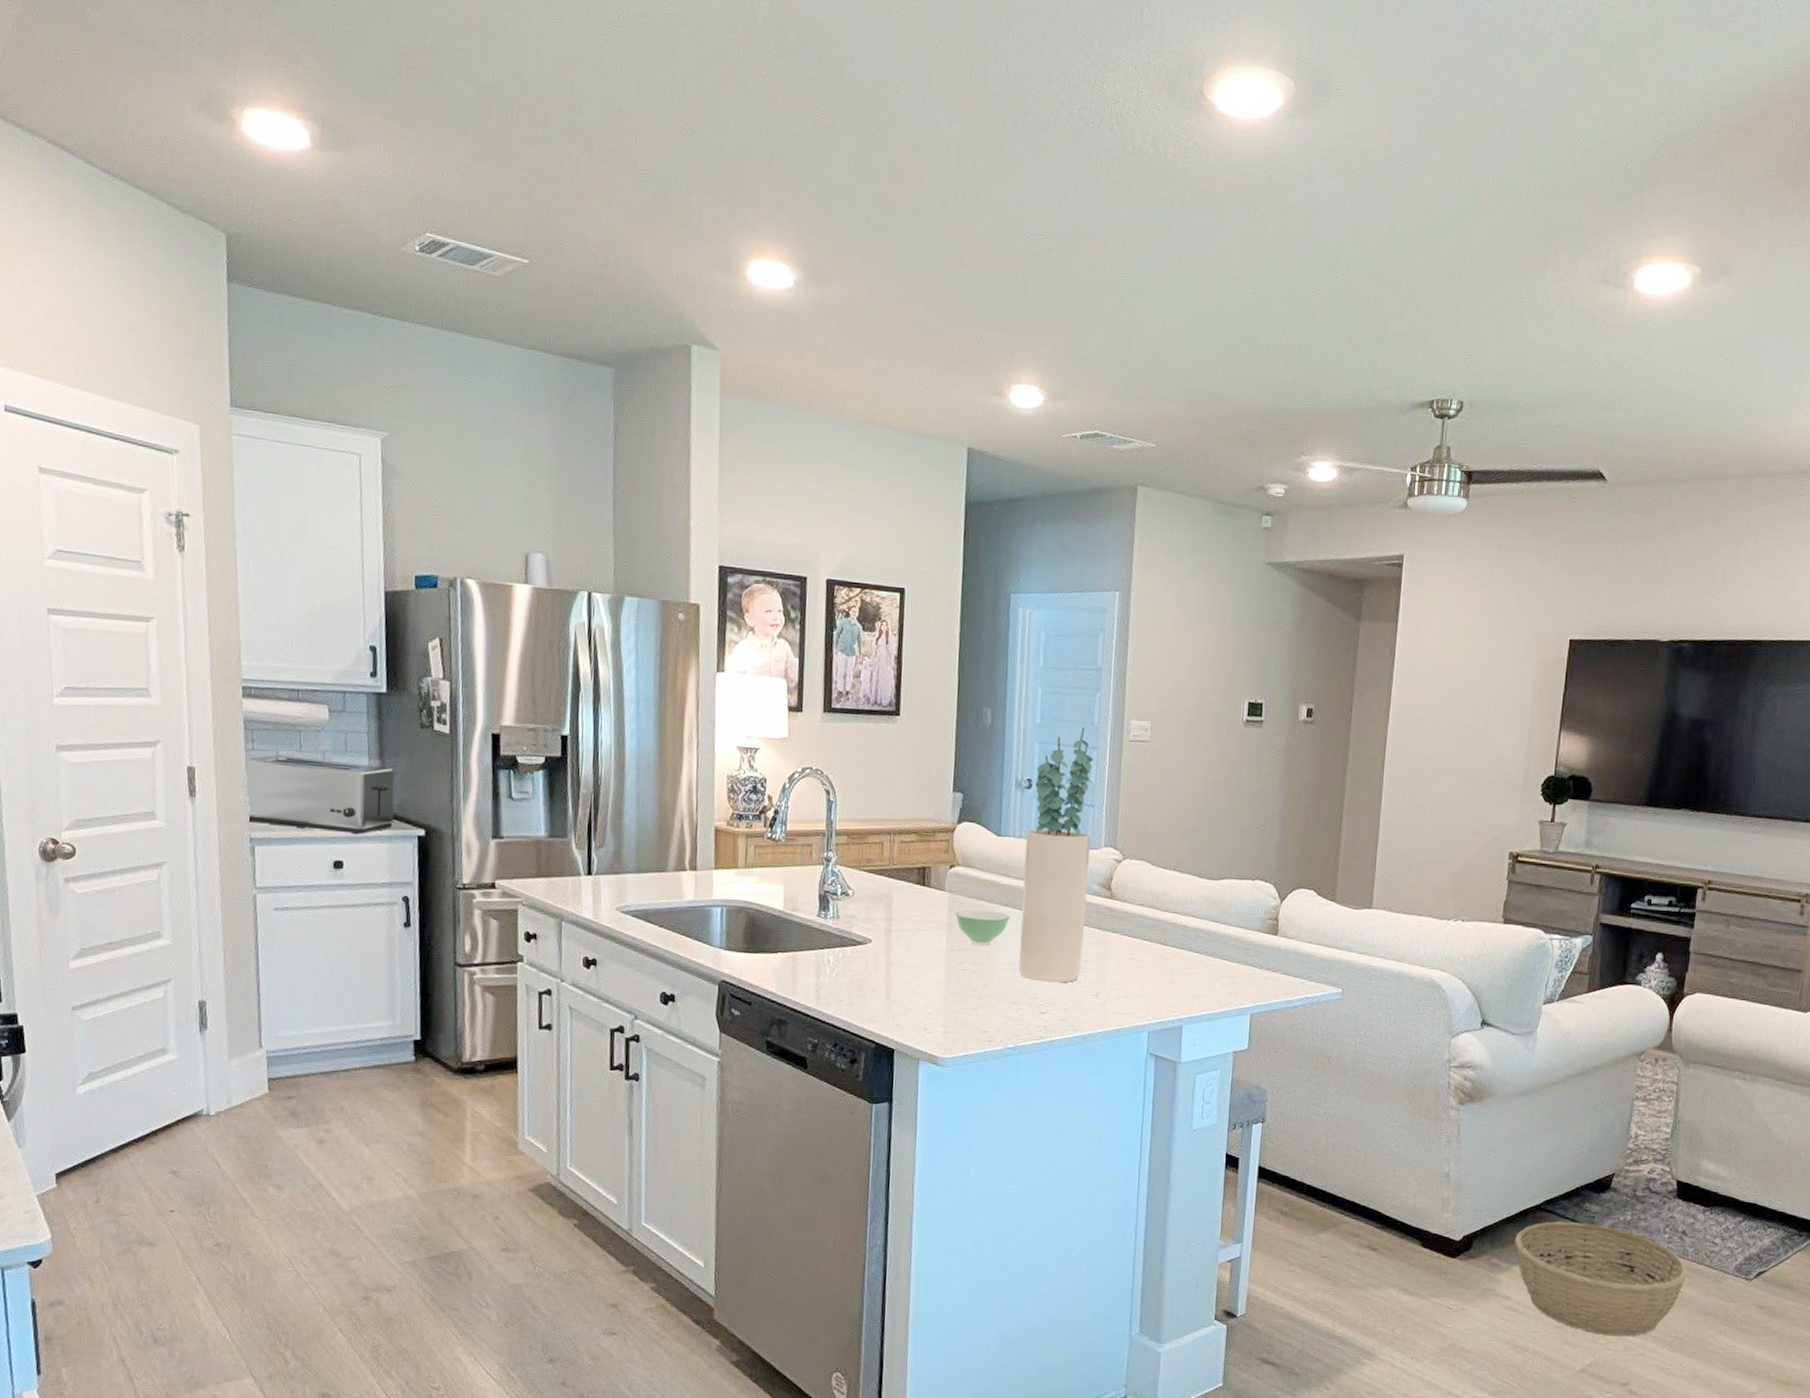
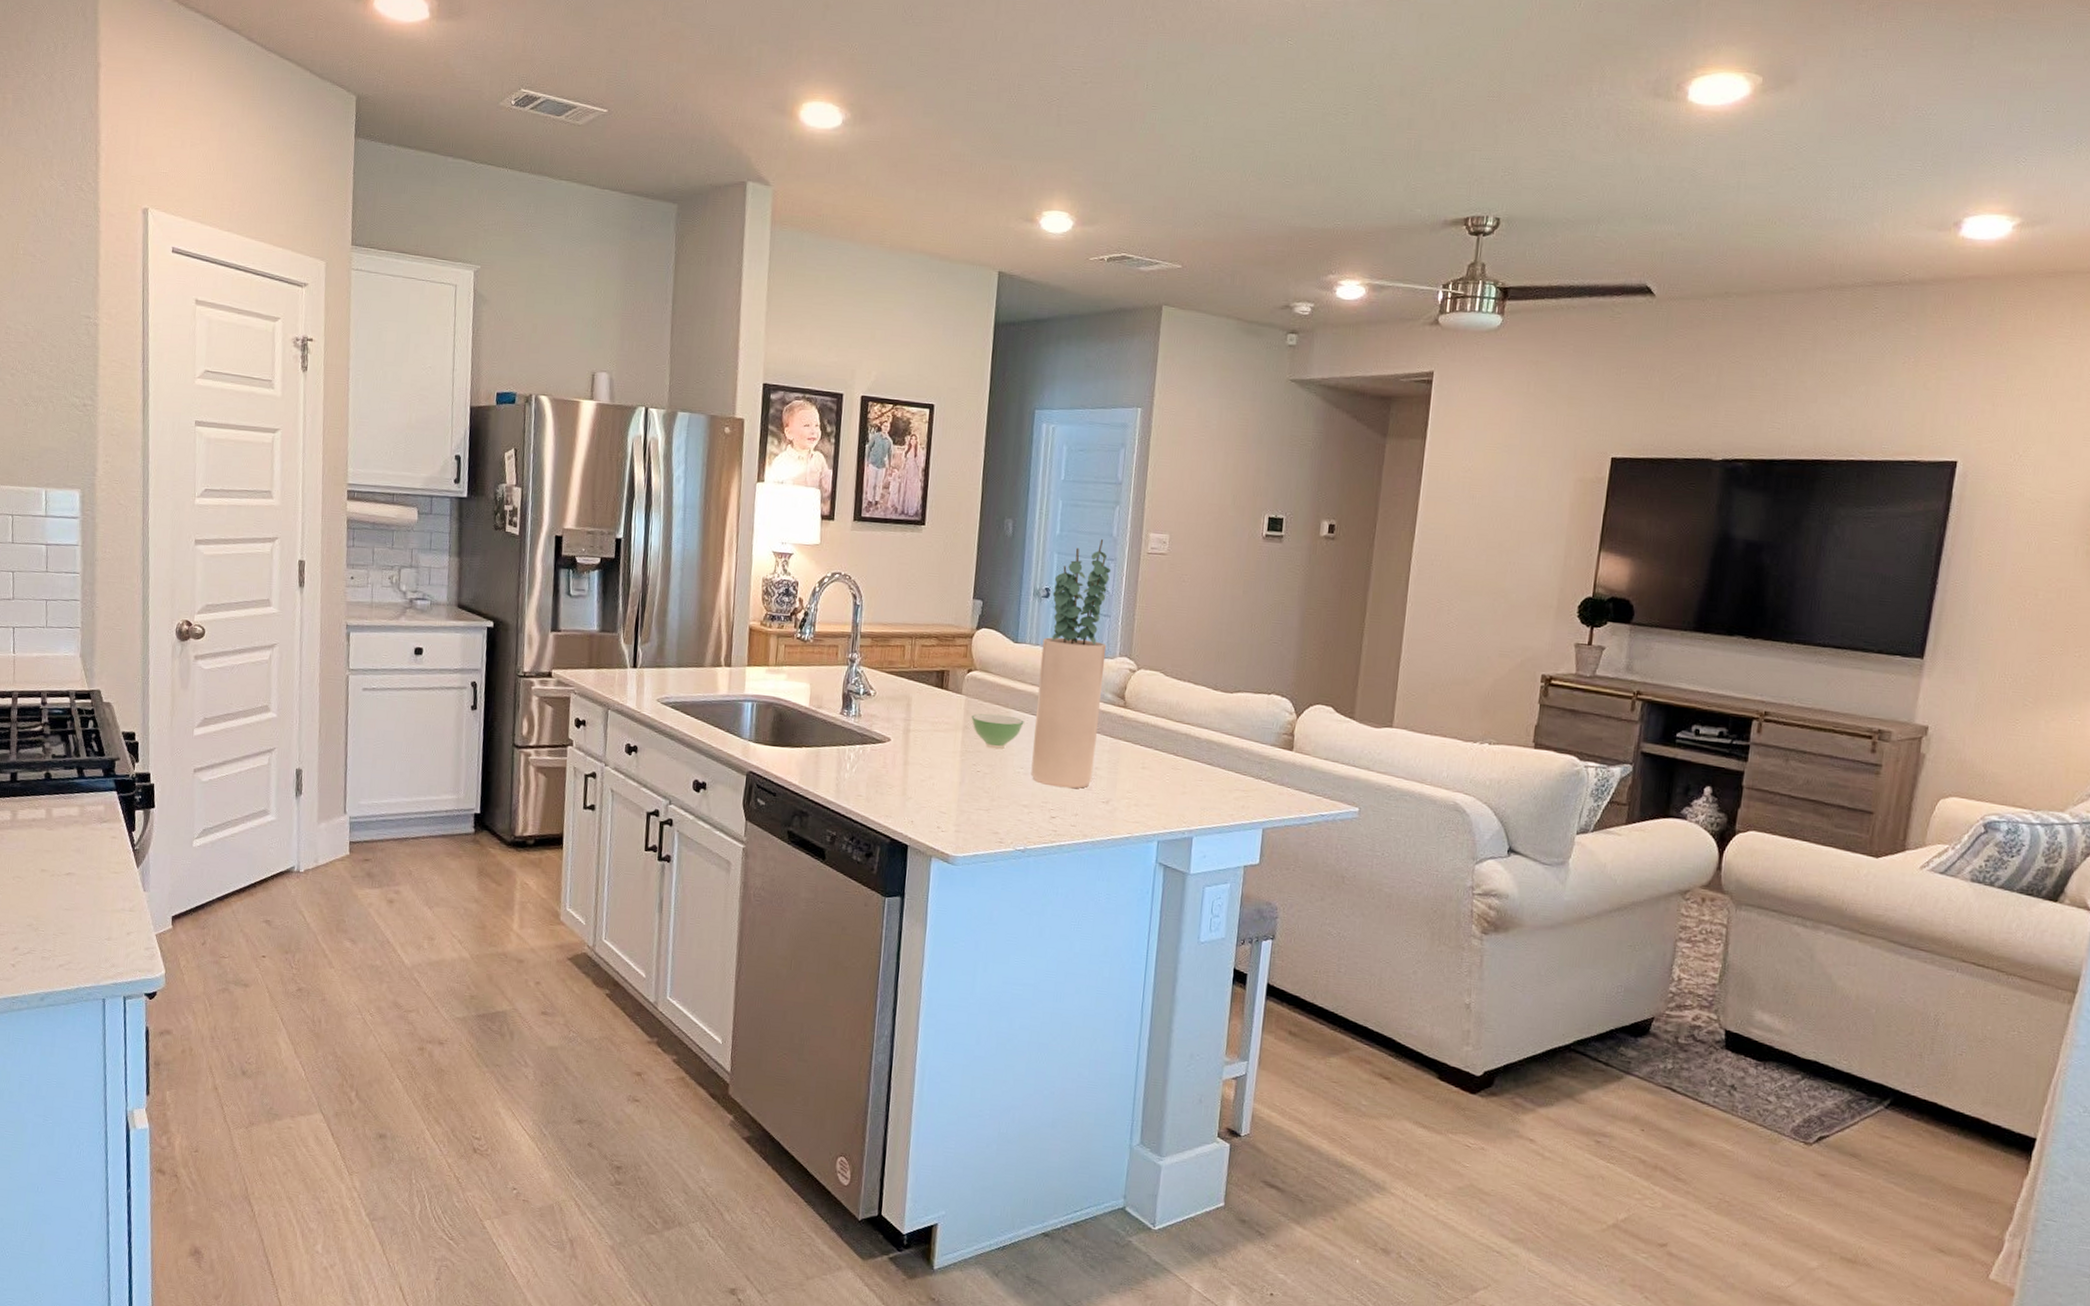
toaster: present [246,754,395,834] -> none [345,551,470,624]
basket: present [1515,1220,1688,1337] -> none [1541,1063,1738,1194]

